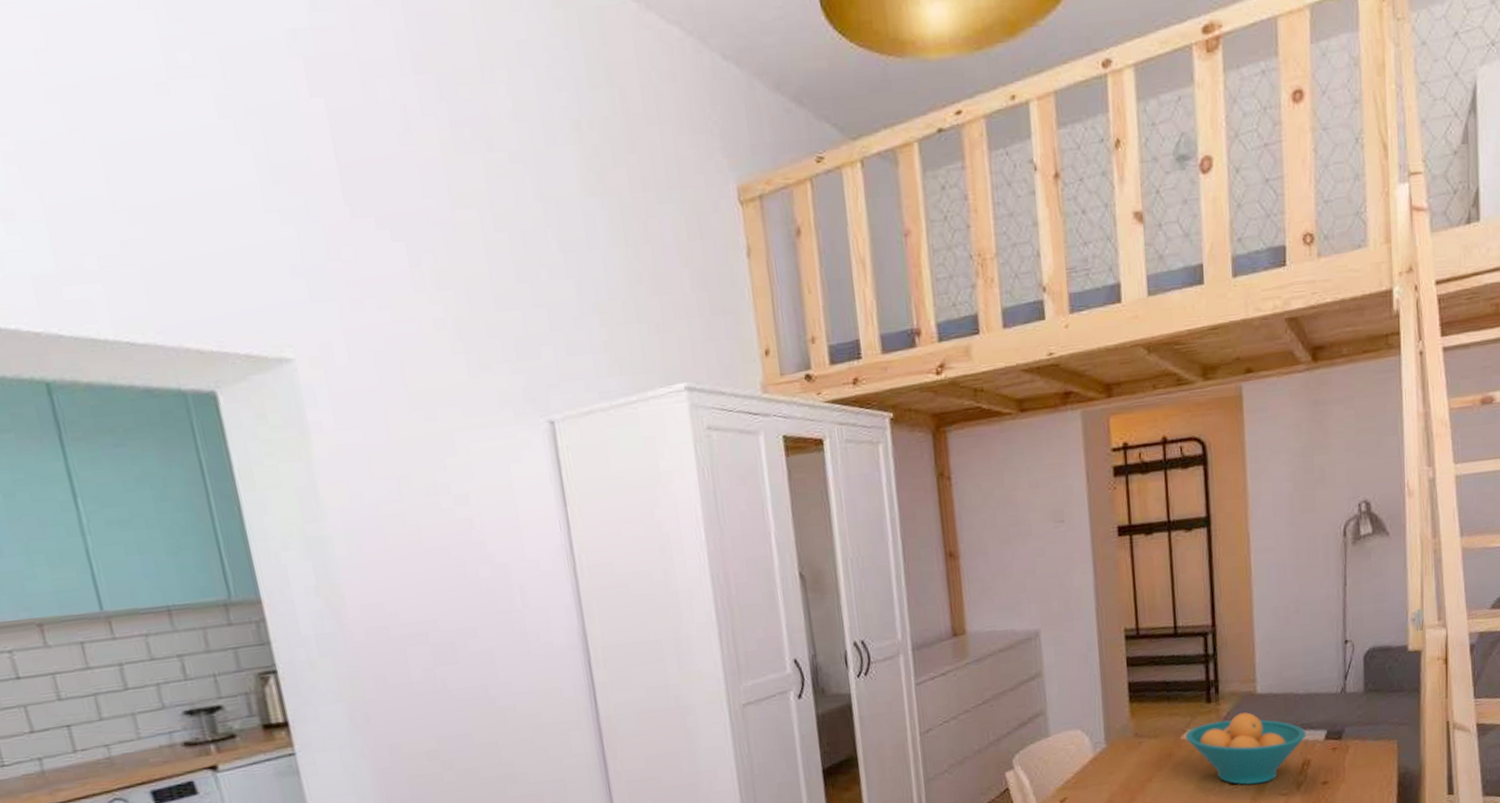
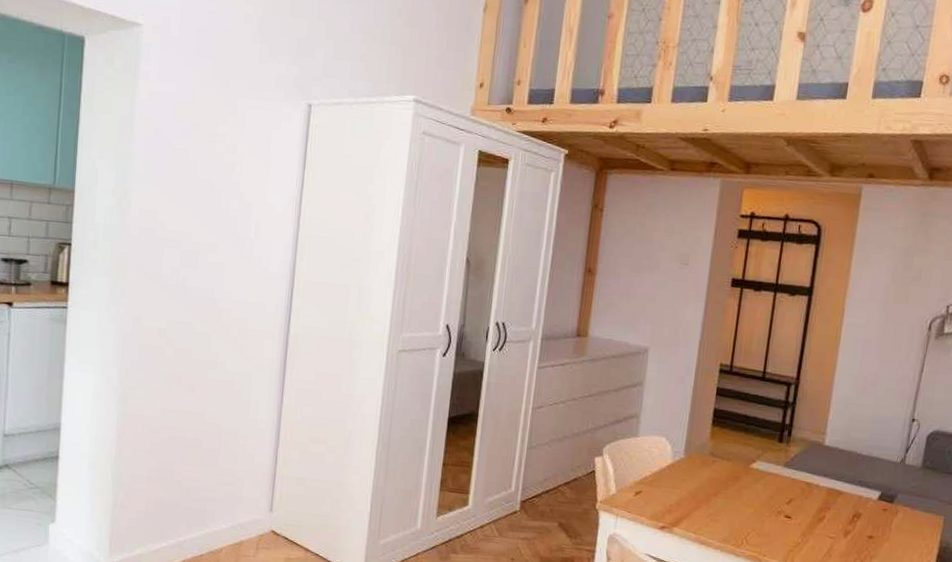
fruit bowl: present [1186,712,1306,785] -> none [754,458,862,524]

